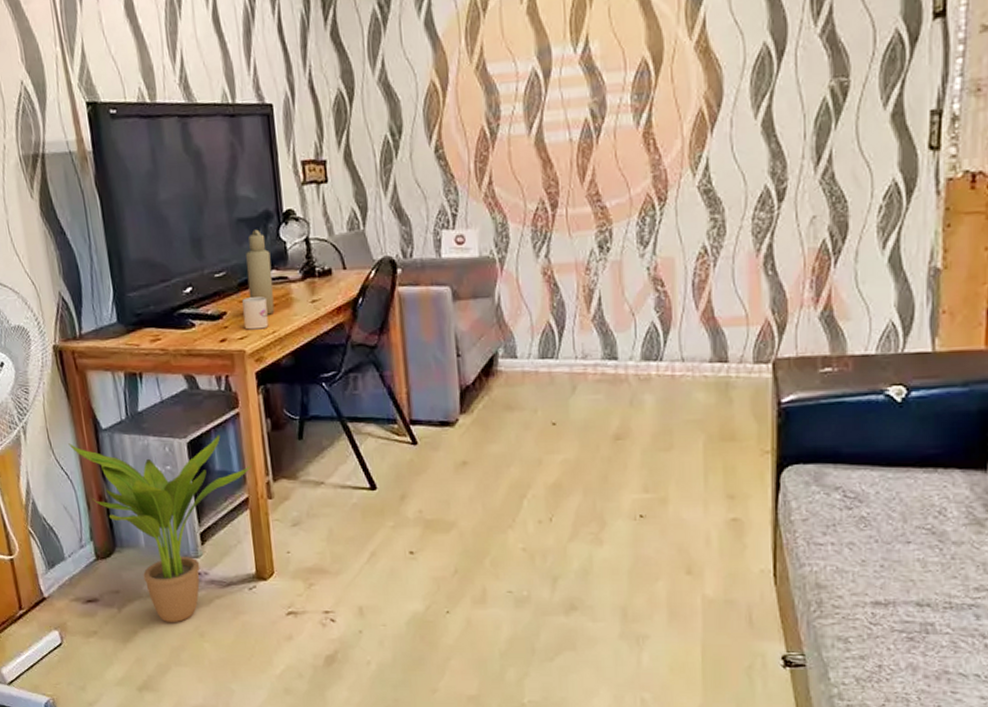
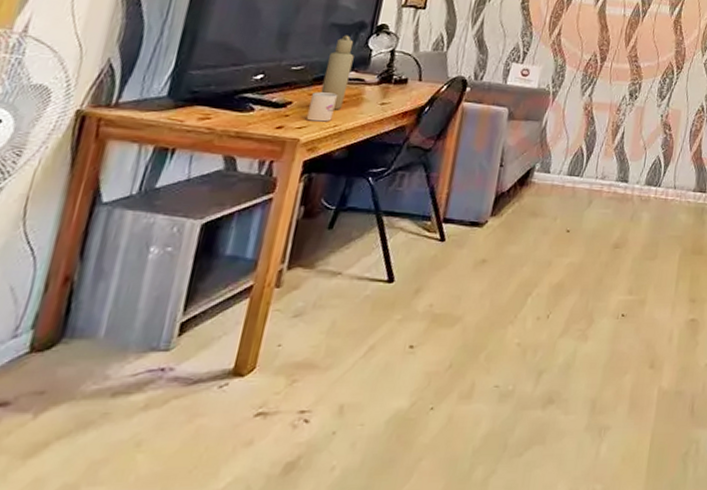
potted plant: present [68,434,252,623] -> none [49,215,269,431]

